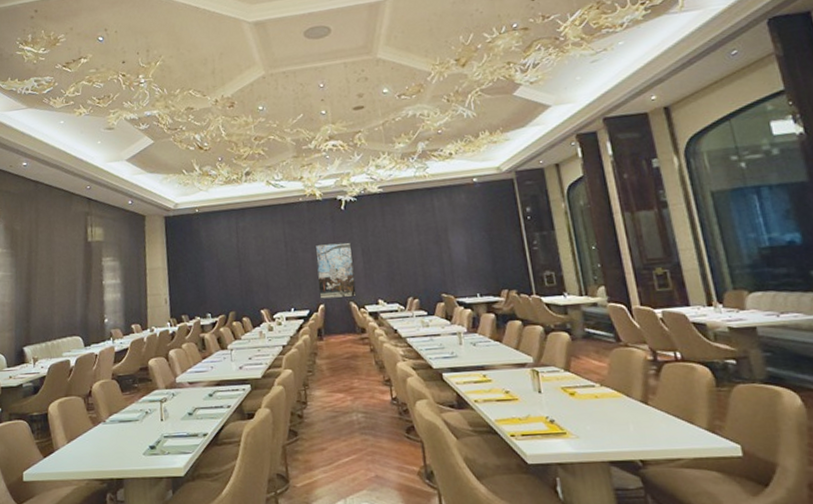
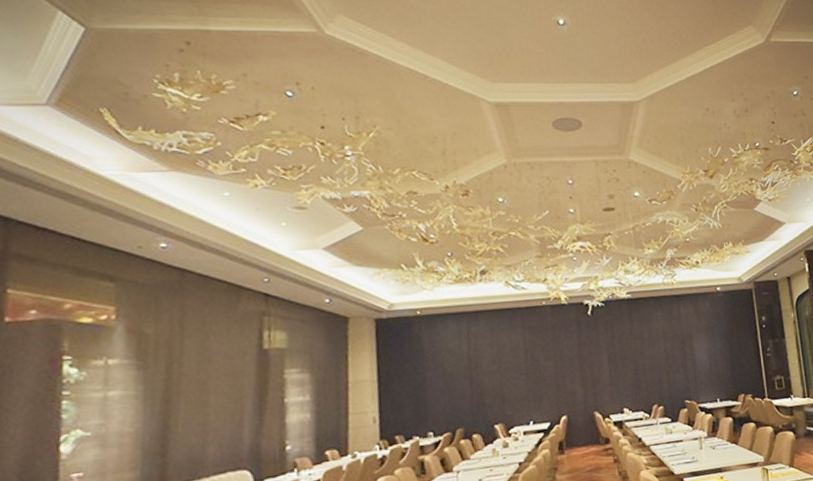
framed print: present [314,242,357,299] -> none [558,349,601,410]

